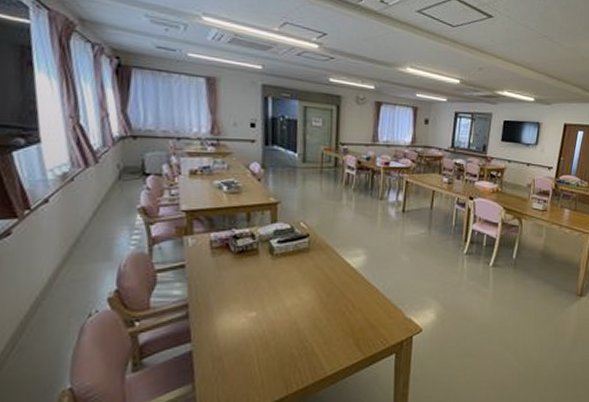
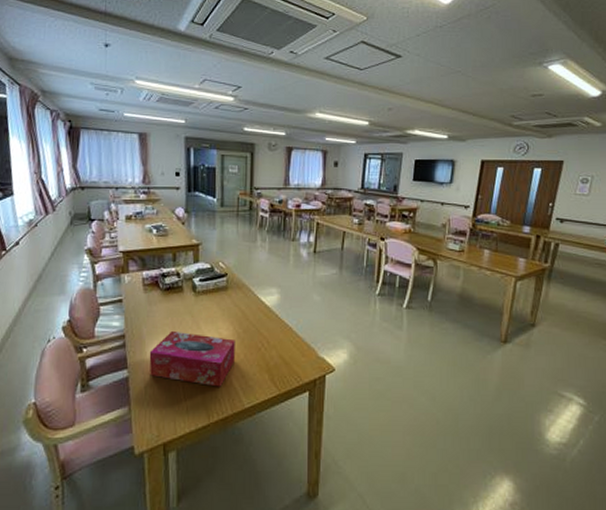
tissue box: none [217,297,317,356] -> present [149,330,235,387]

